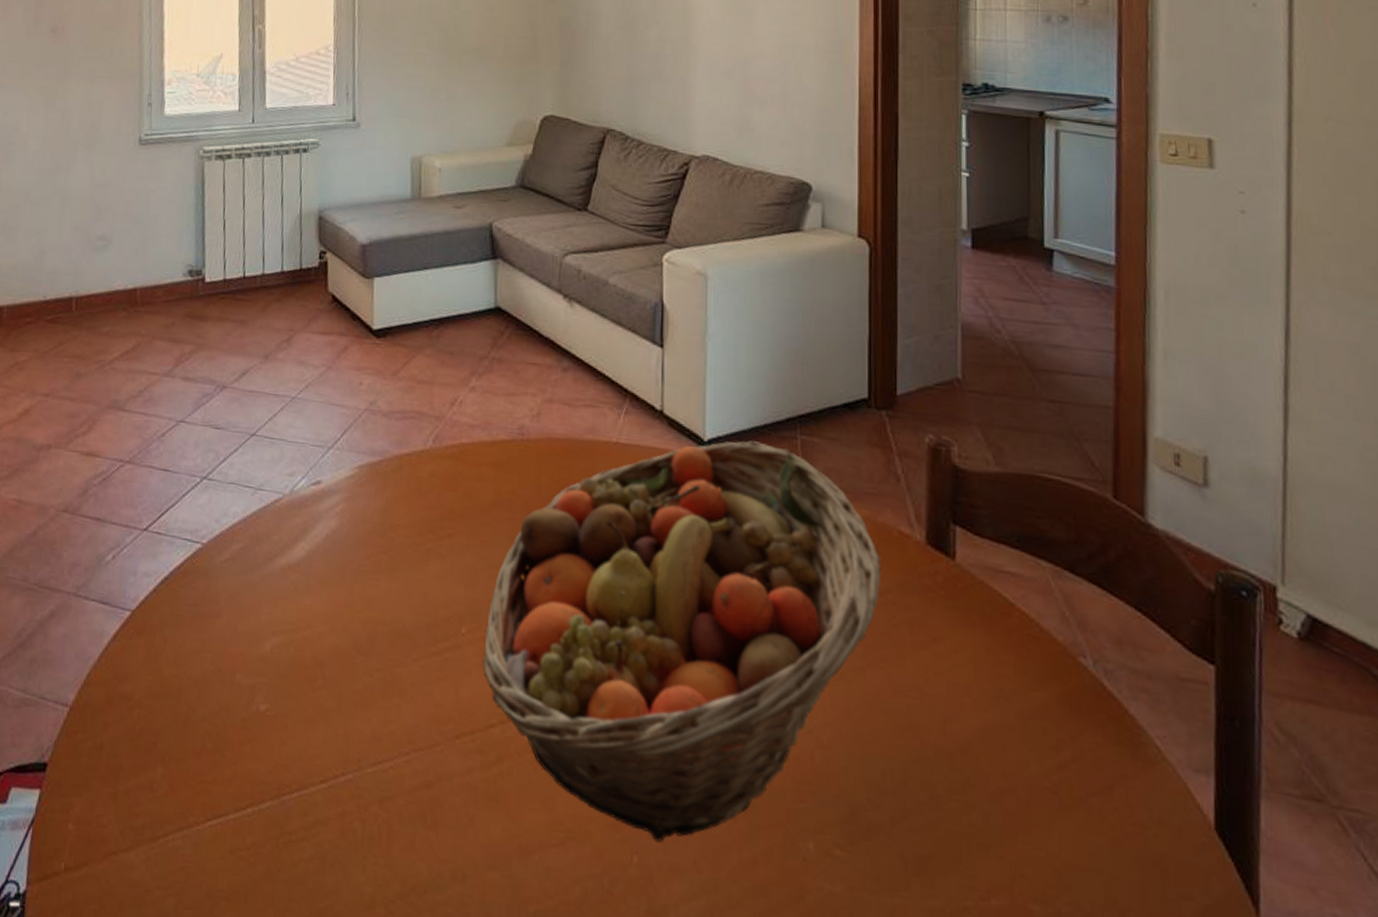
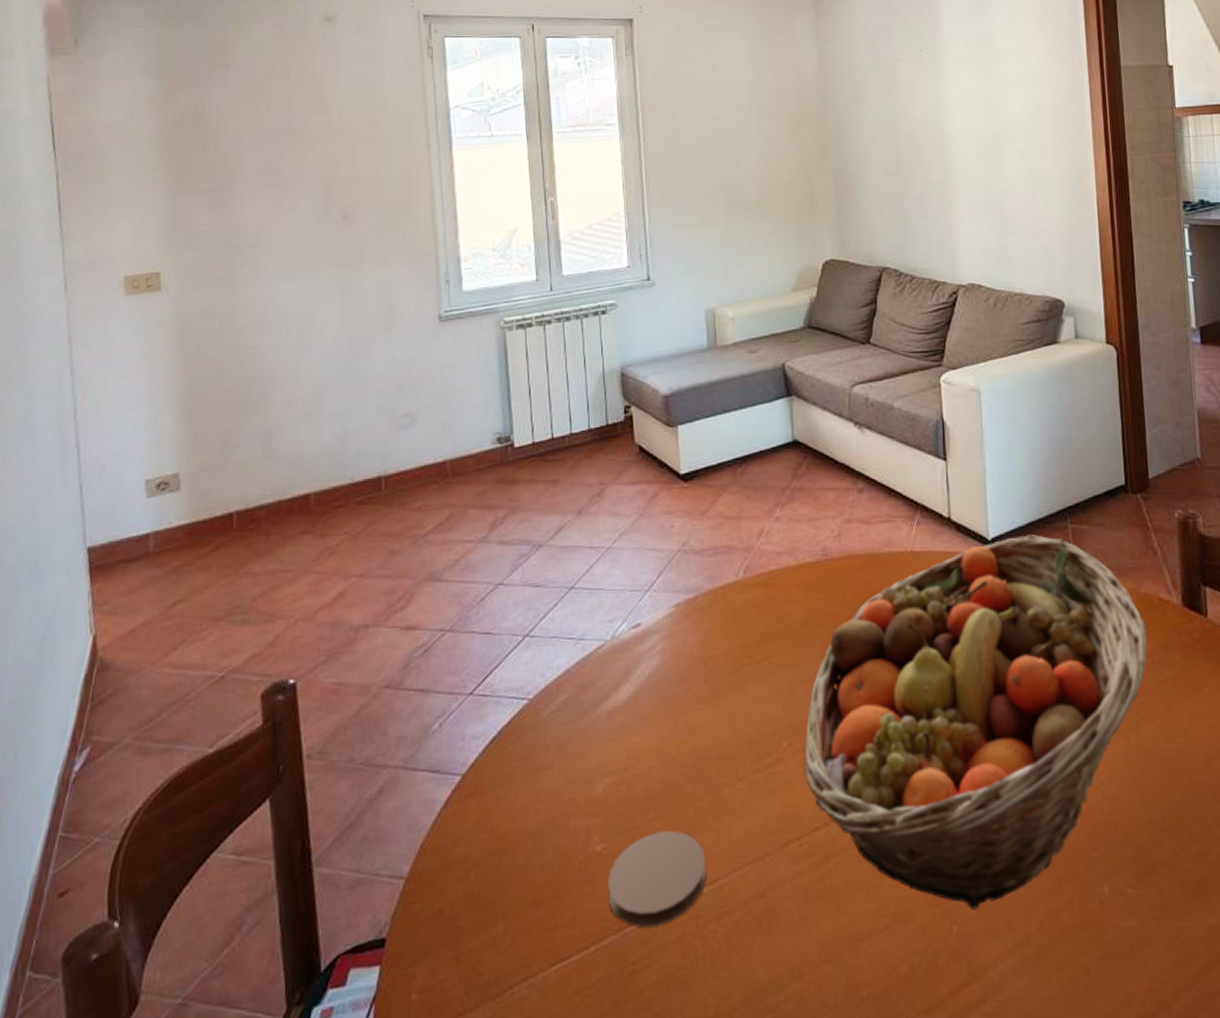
coaster: none [268,701,372,800] -> present [607,831,706,928]

